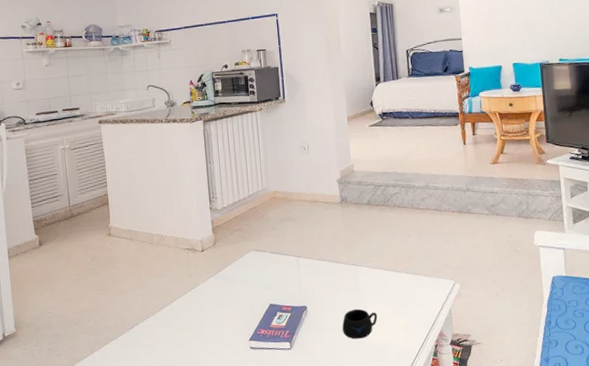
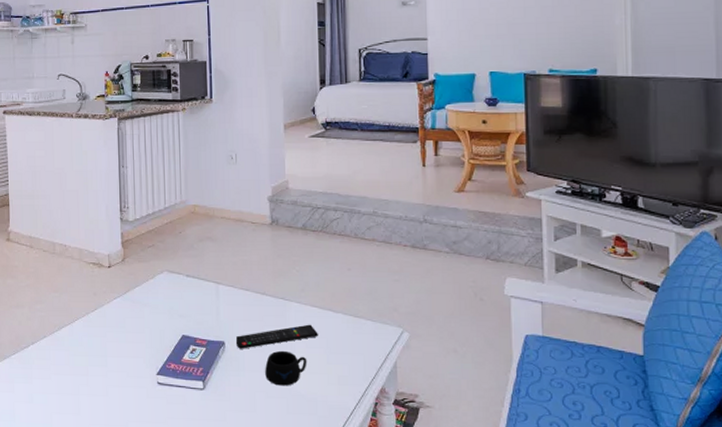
remote control: none [316,284,386,311] -> present [235,324,318,349]

